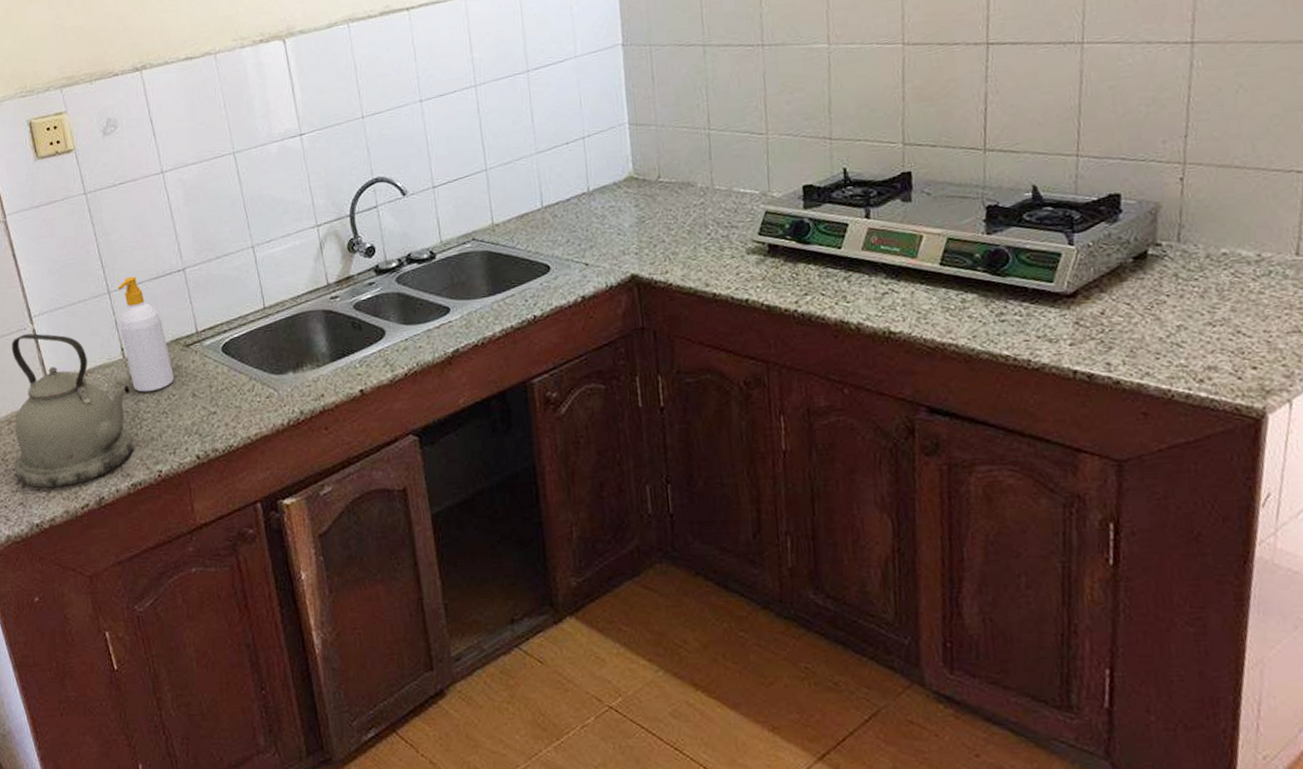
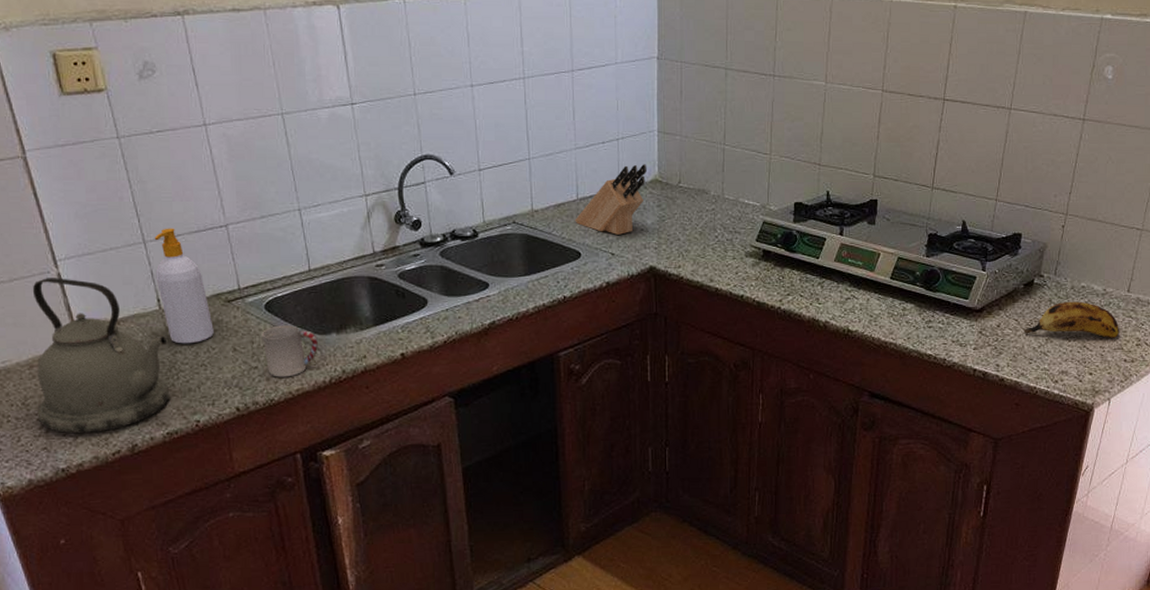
cup: none [219,366,275,422] -> present [261,325,318,377]
knife block: none [541,161,619,243] -> present [575,164,647,235]
banana: none [1141,273,1292,321] -> present [1023,301,1120,338]

